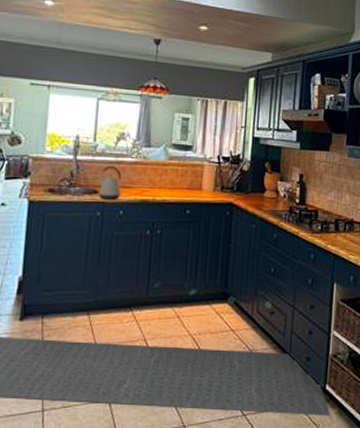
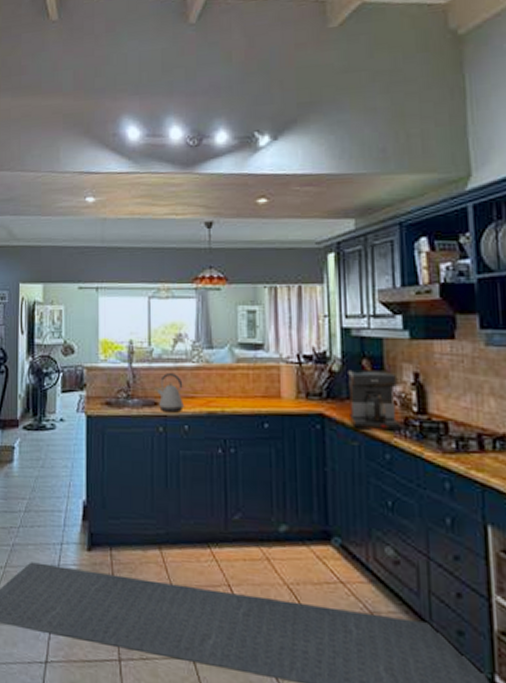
coffee maker: none [252,170,288,217] -> present [348,369,401,431]

